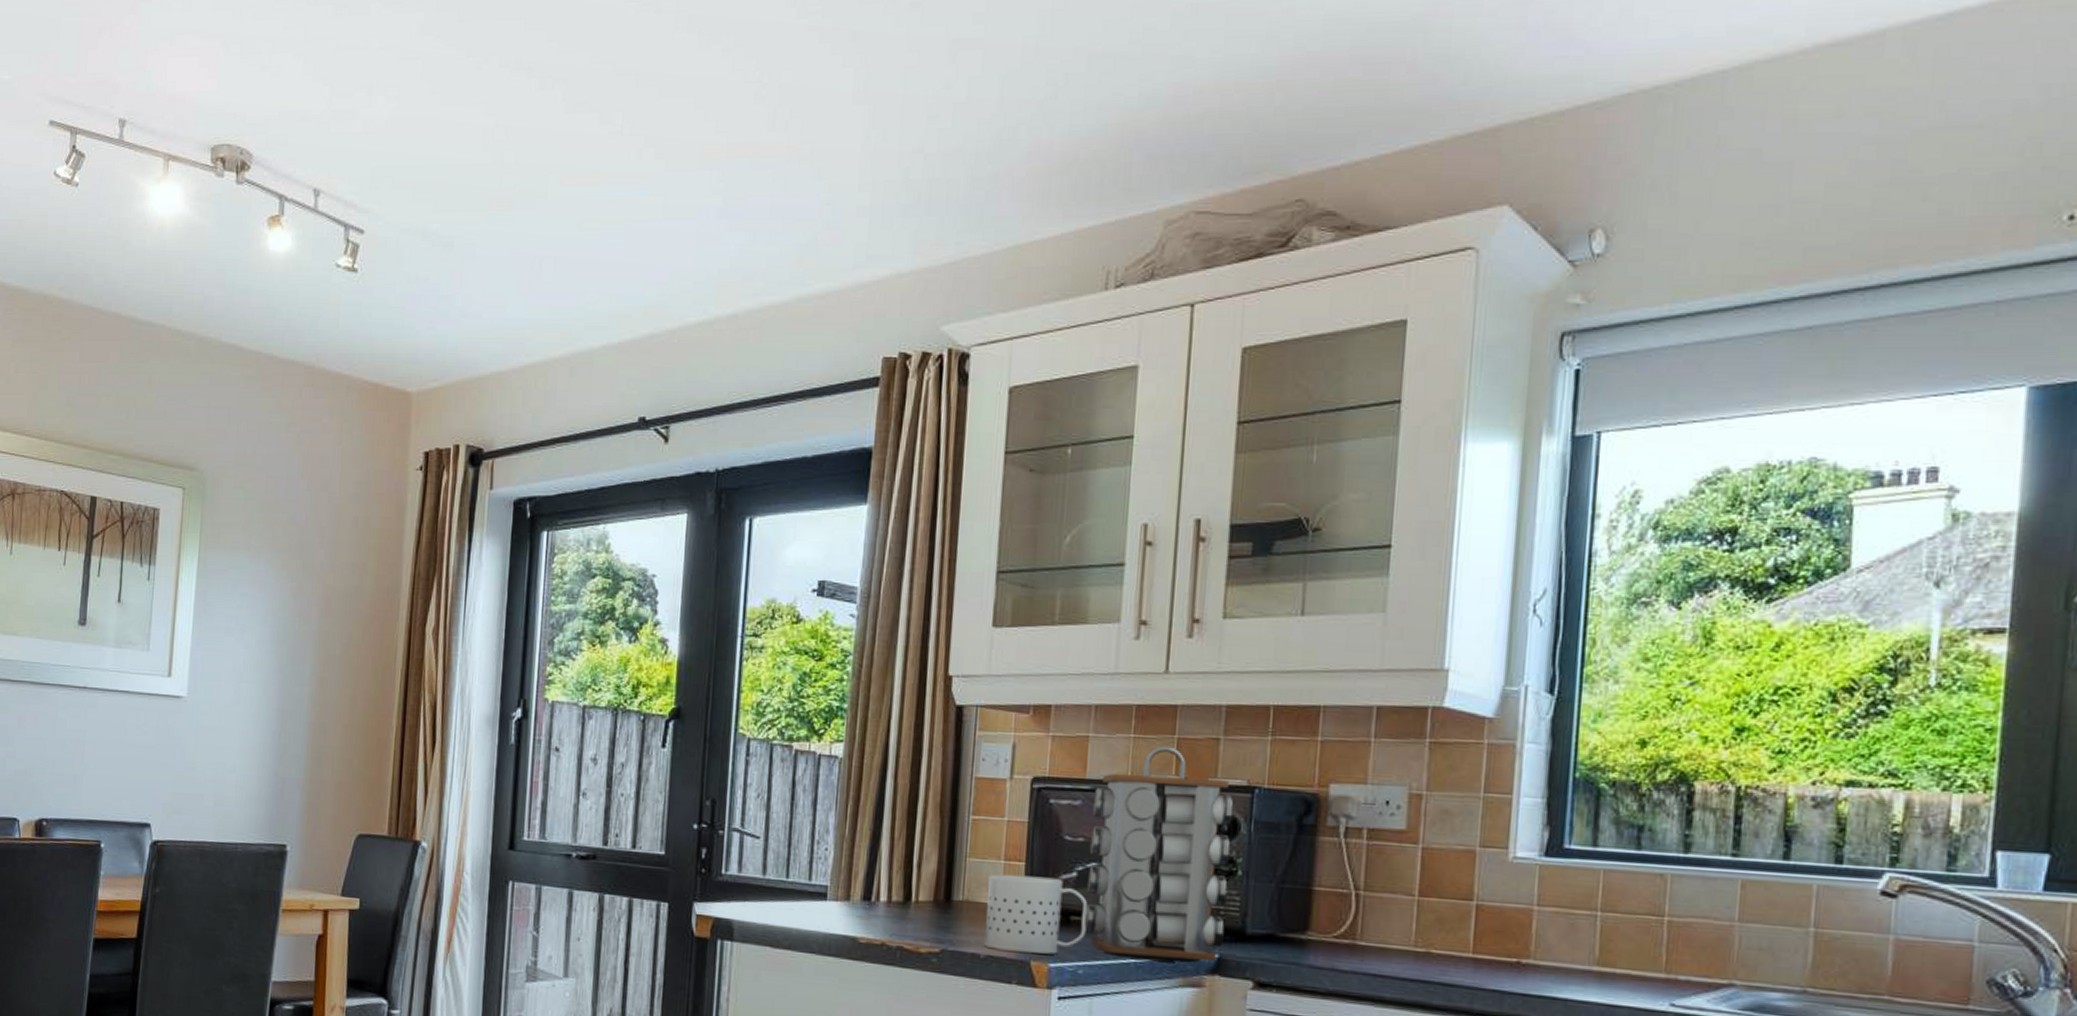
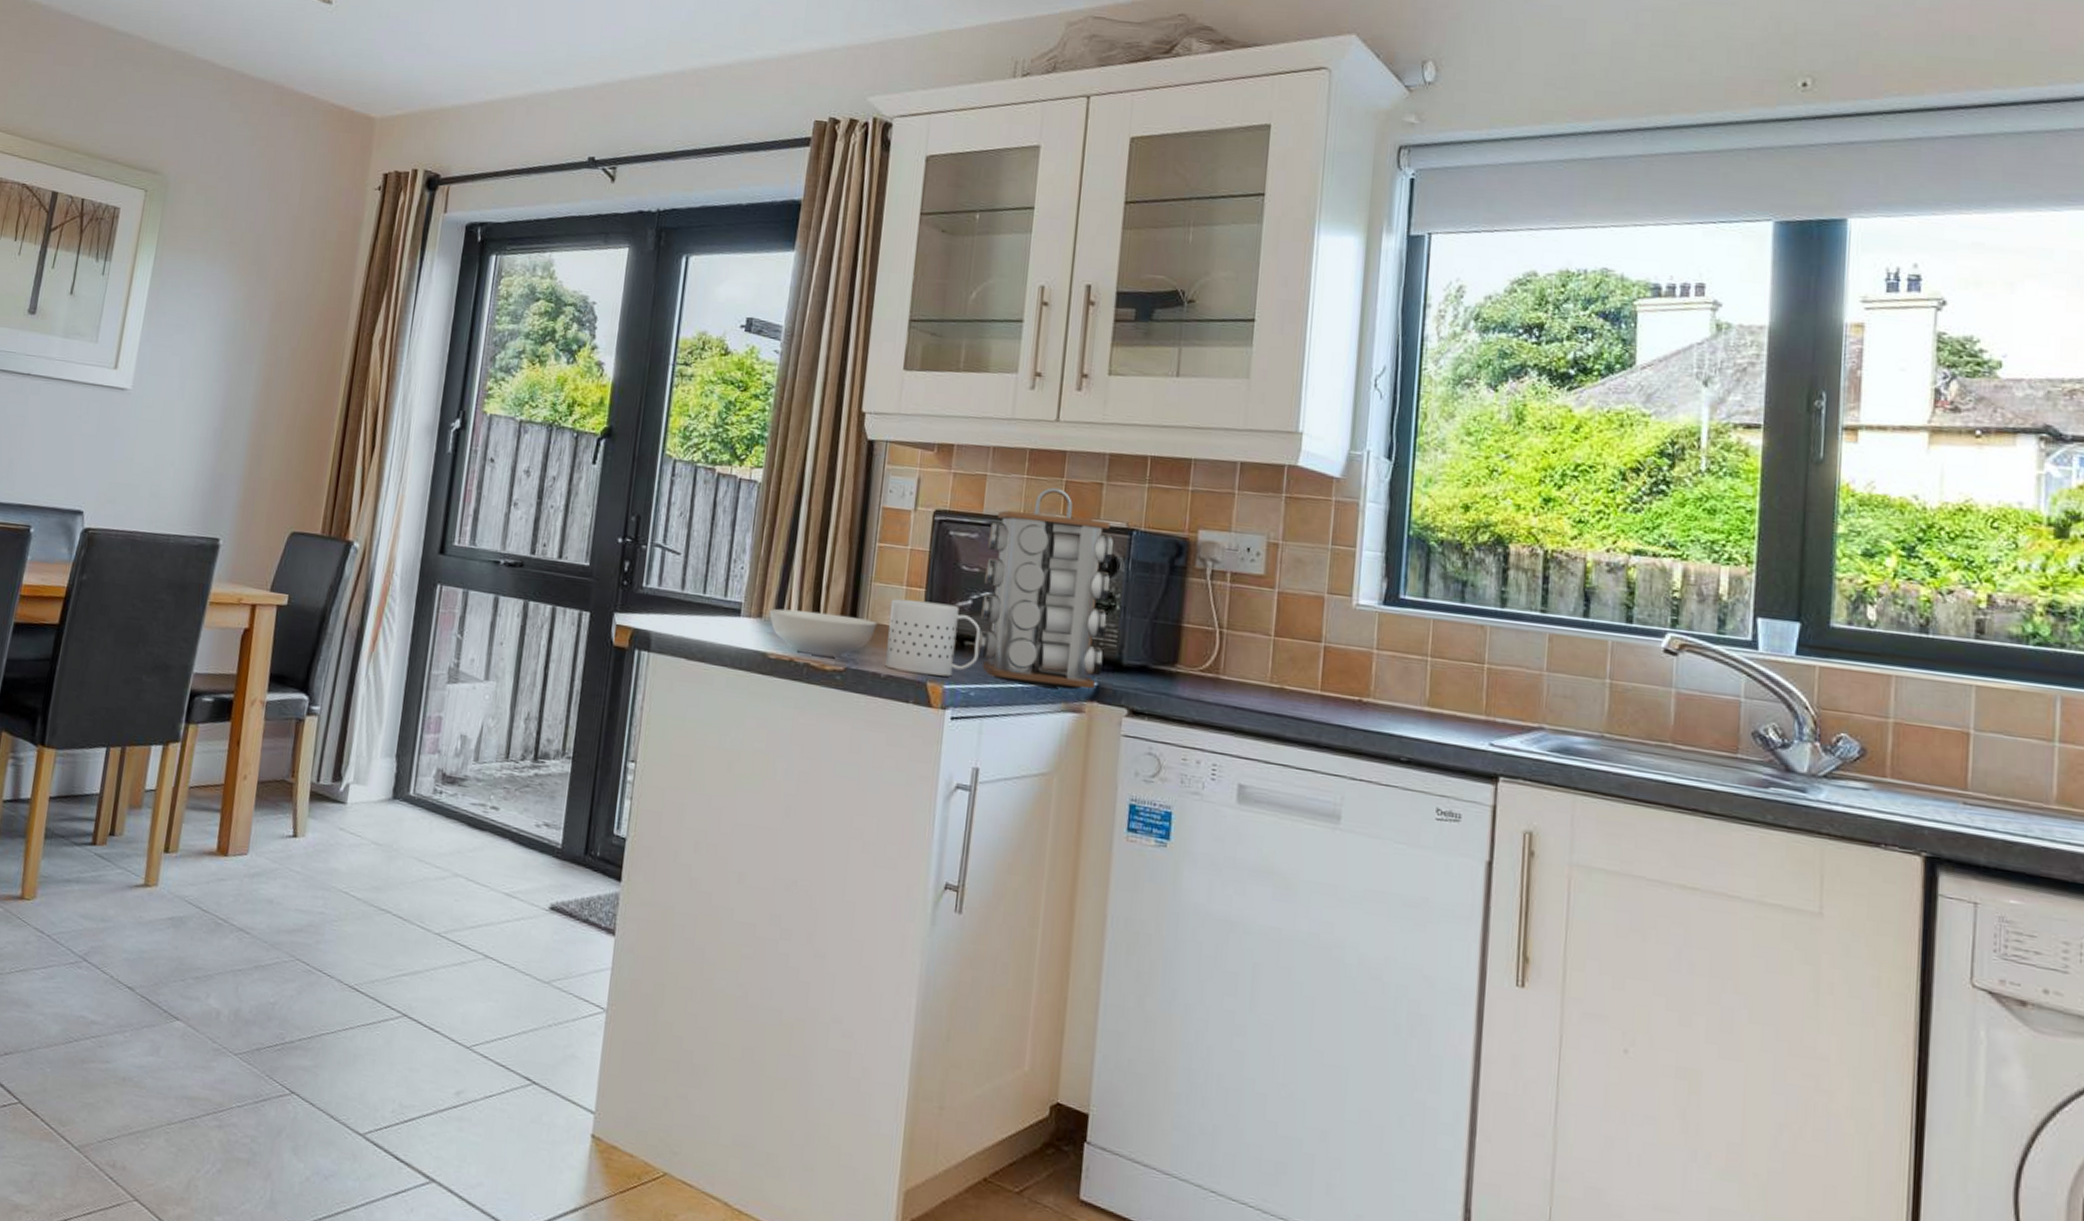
bowl: none [857,890,975,939] -> present [769,608,878,658]

